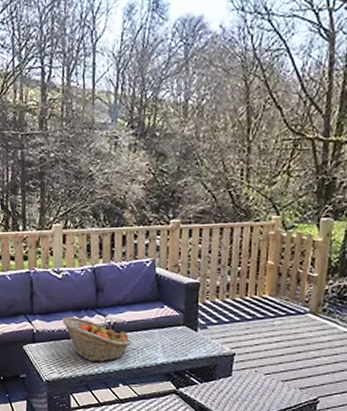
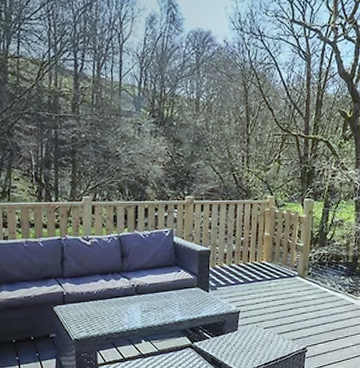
fruit basket: present [62,316,132,362] -> none [90,279,153,321]

